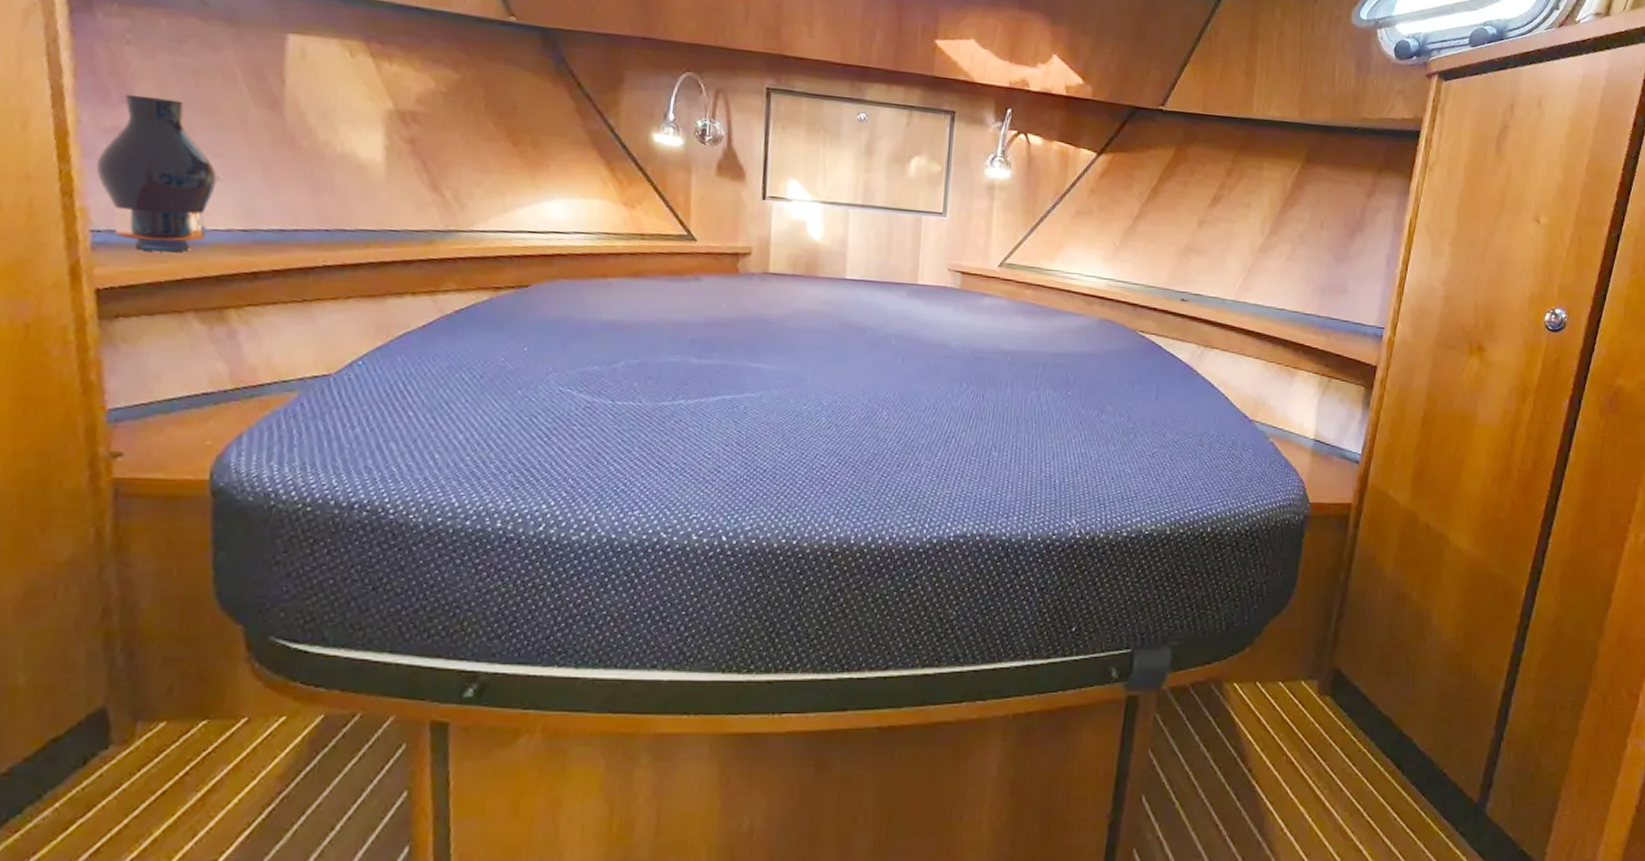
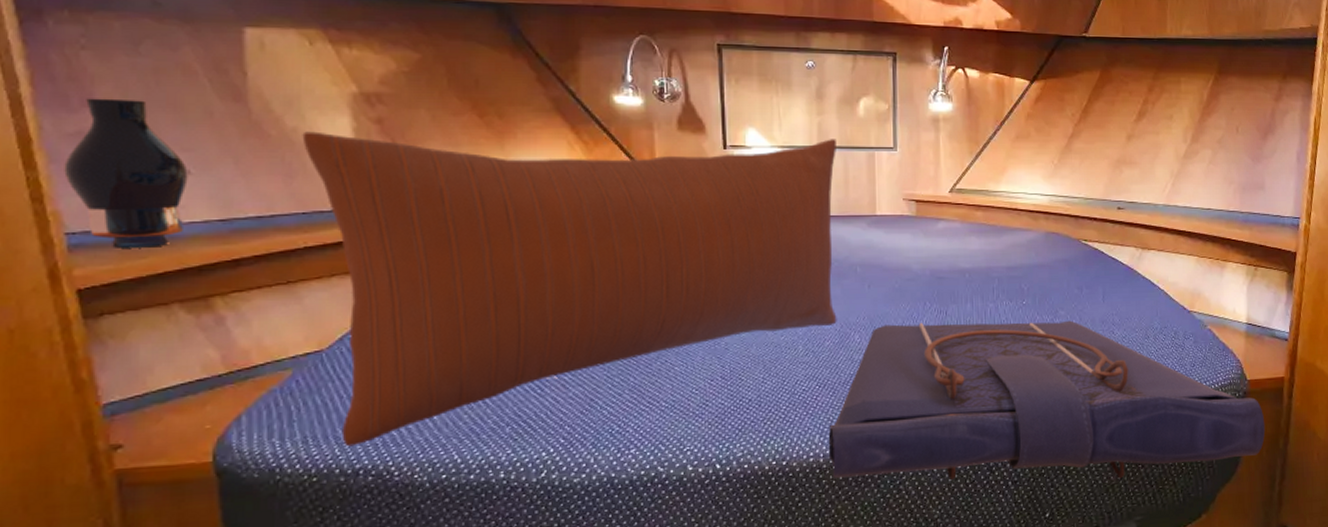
pillow: none [333,145,882,479] -> present [302,131,837,447]
tote bag: none [842,403,1326,598] -> present [828,320,1266,480]

